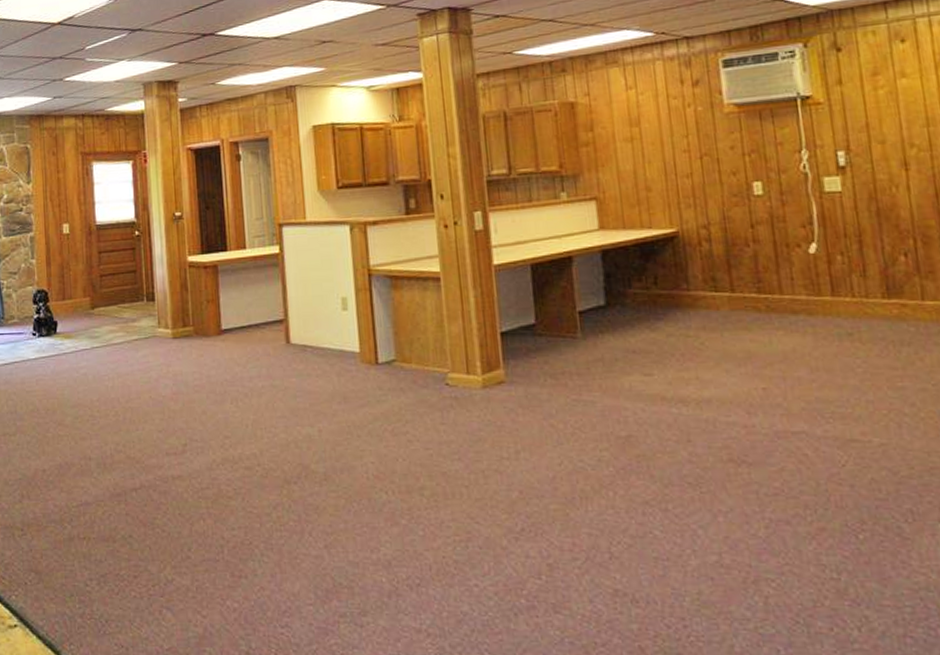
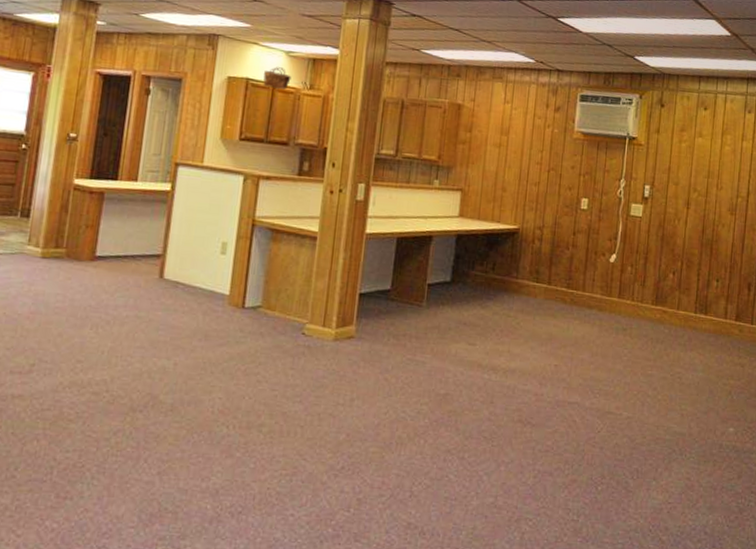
woven basket: none [348,104,378,129] -> present [263,67,292,91]

